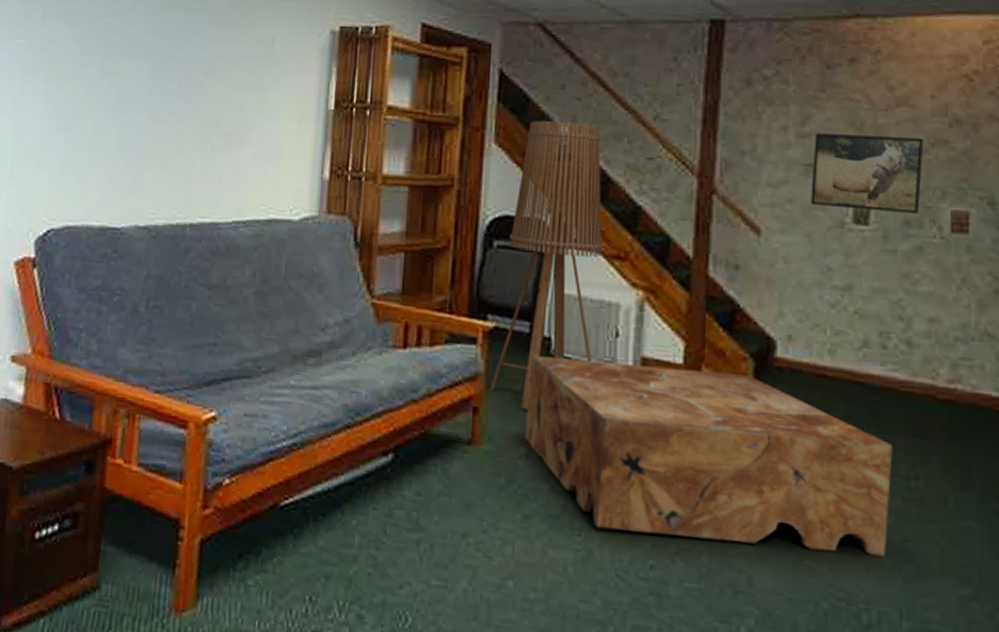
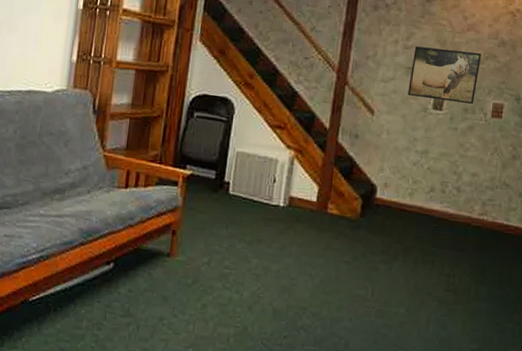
floor lamp: present [490,120,603,411] -> none [185,26,275,233]
coffee table: present [524,355,893,557] -> none [207,194,442,326]

